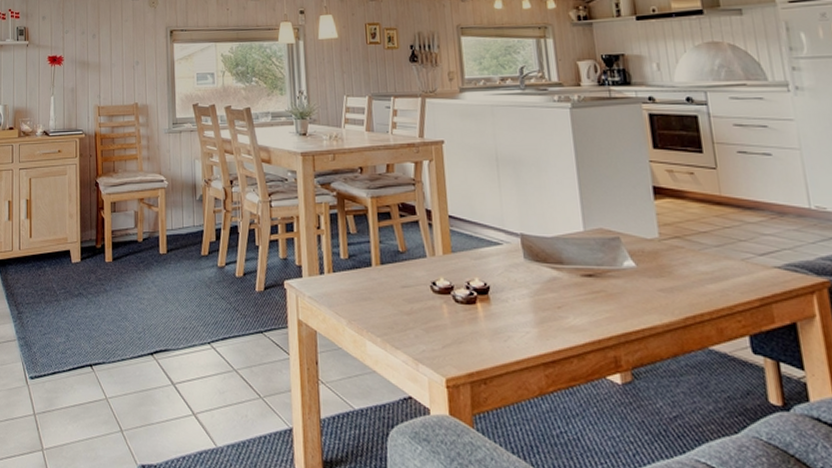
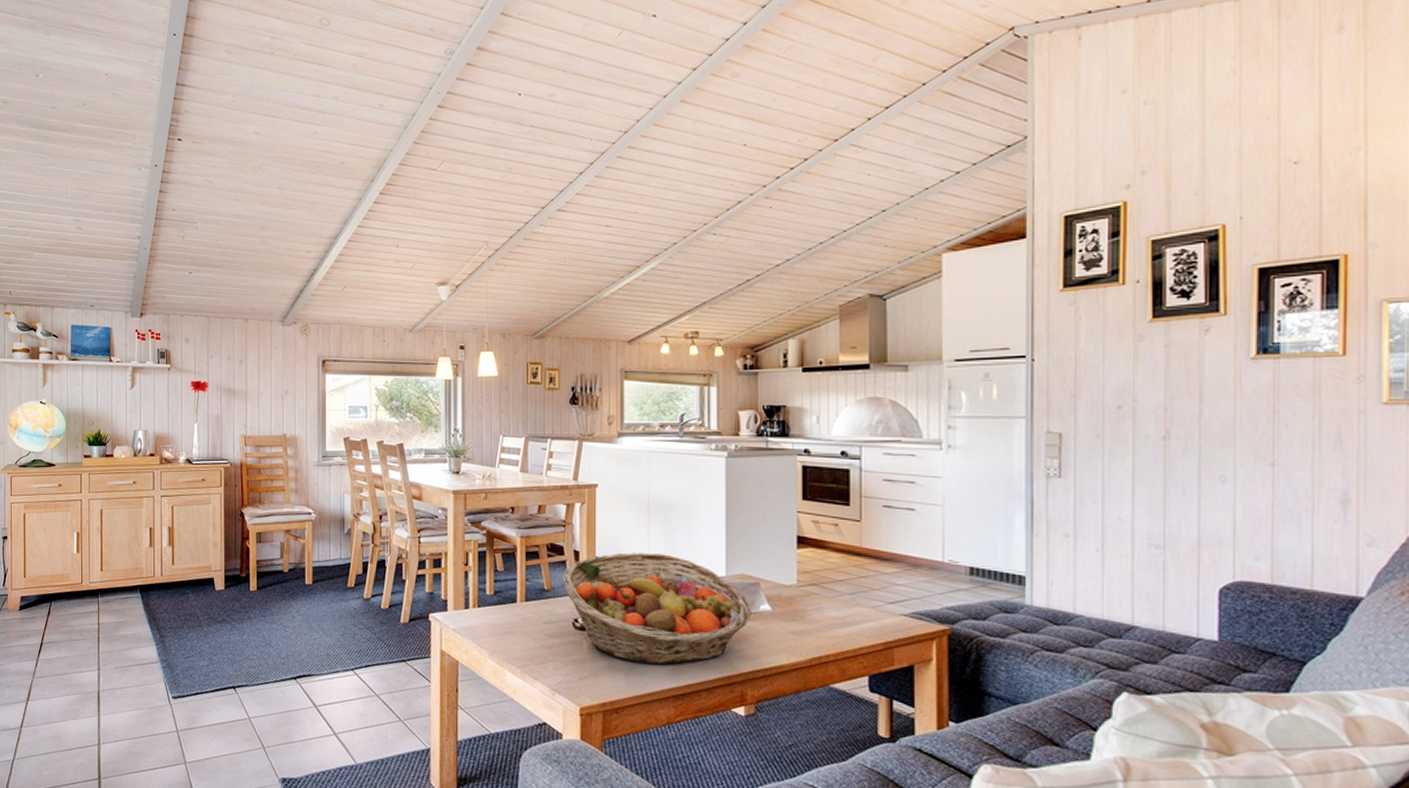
fruit basket: none [416,210,615,330] -> present [563,553,751,665]

